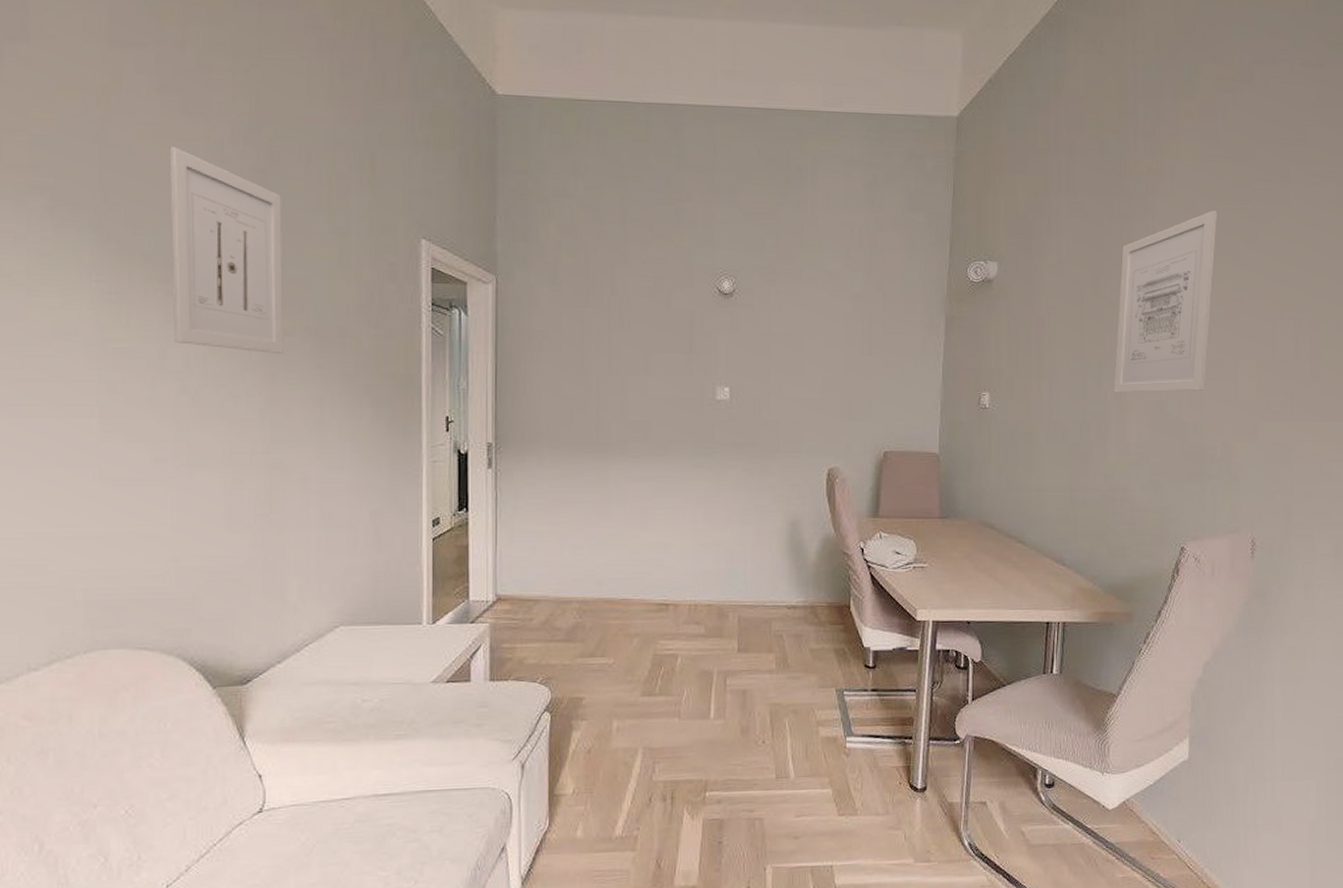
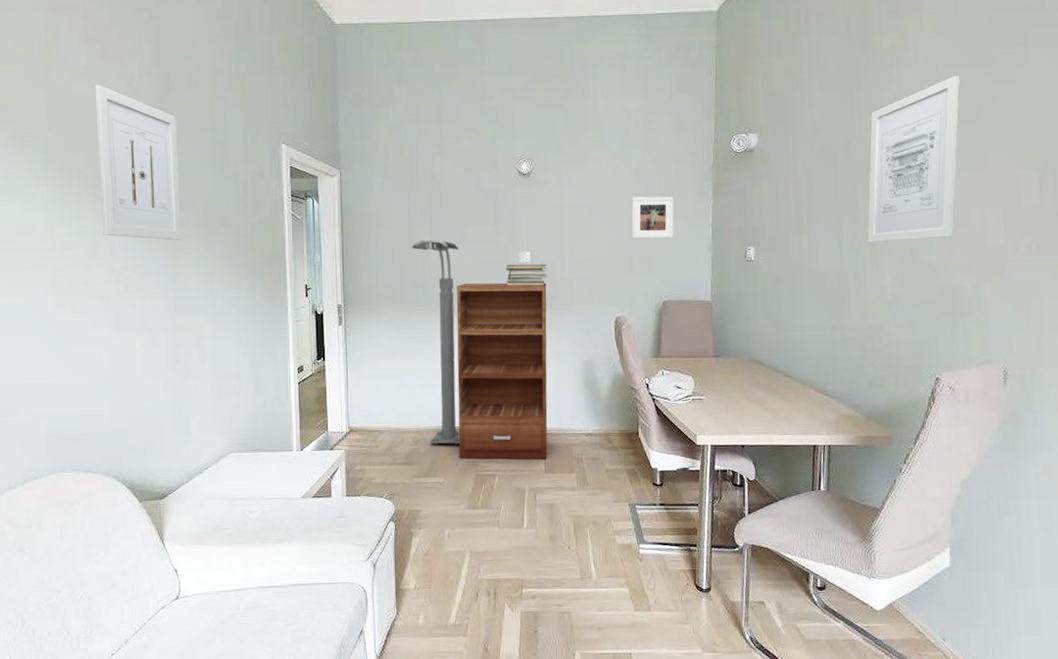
floor lamp: none [584,368,643,619] -> present [412,240,461,446]
bookshelf: none [634,421,748,637] -> present [456,282,548,460]
book stack: none [699,401,749,429] -> present [506,264,547,286]
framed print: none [851,327,900,379] -> present [631,196,674,239]

